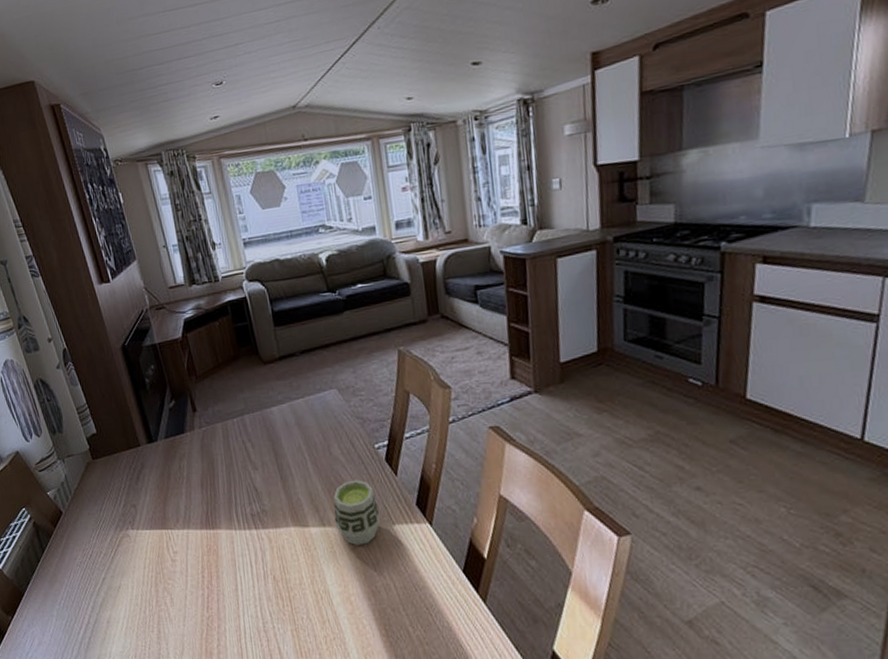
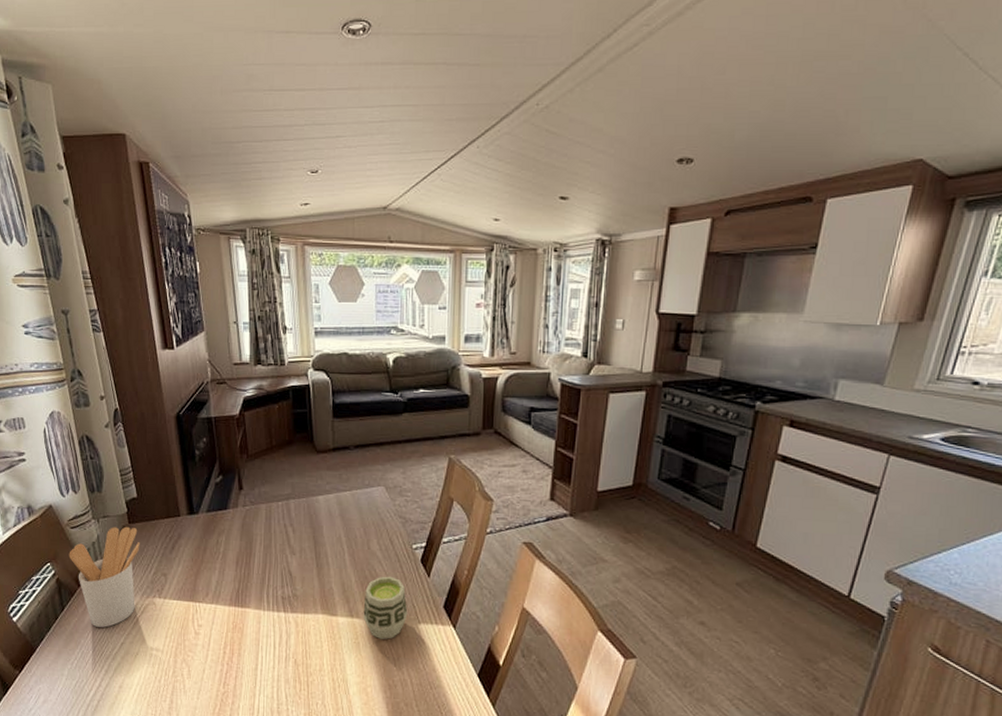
utensil holder: none [41,463,111,565] -> present [69,526,140,628]

